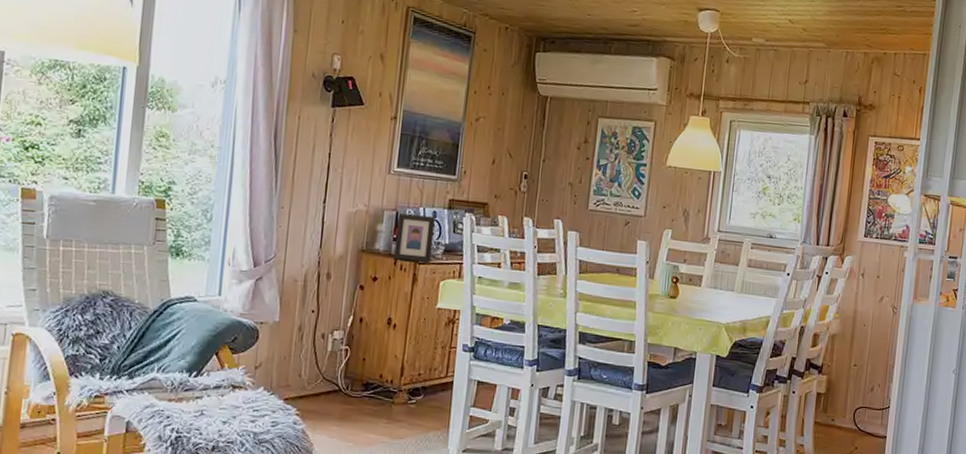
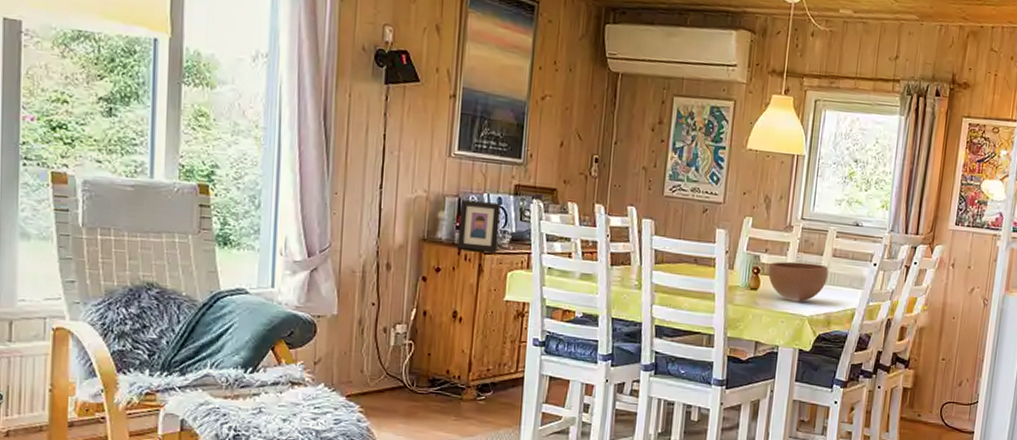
bowl: none [687,271,744,310] -> present [768,261,828,302]

